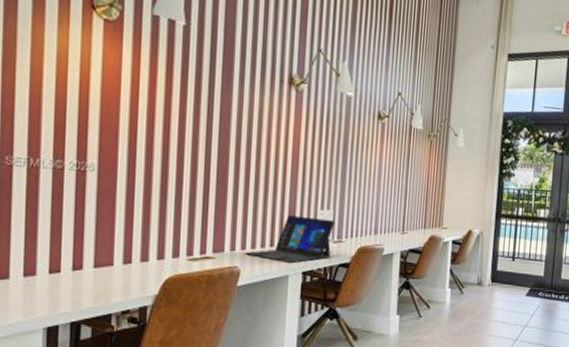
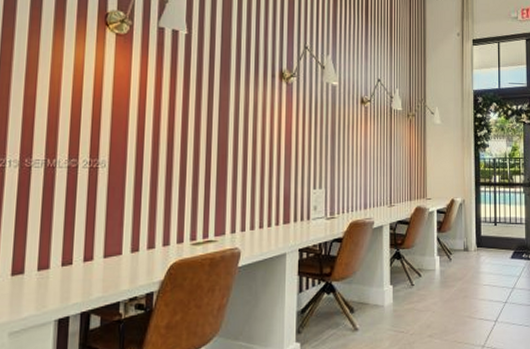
laptop: present [244,215,335,264] -> none [244,196,328,242]

